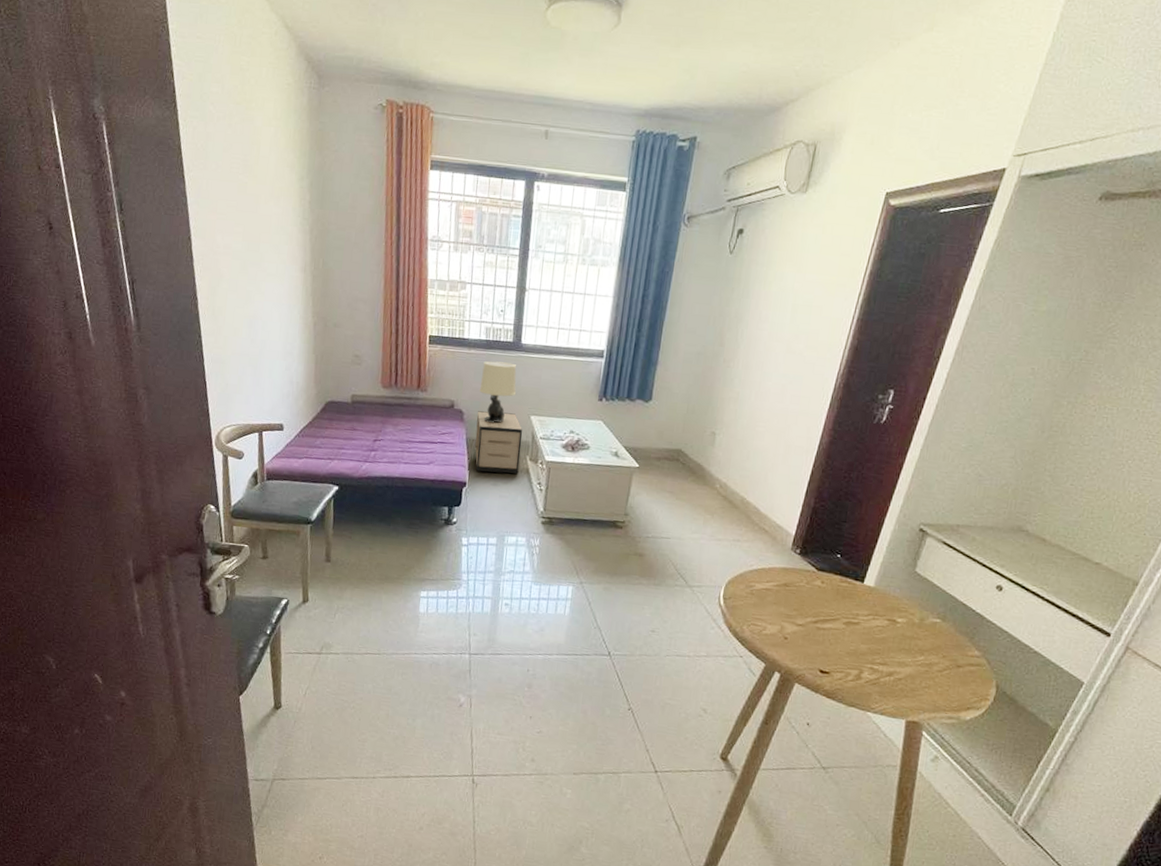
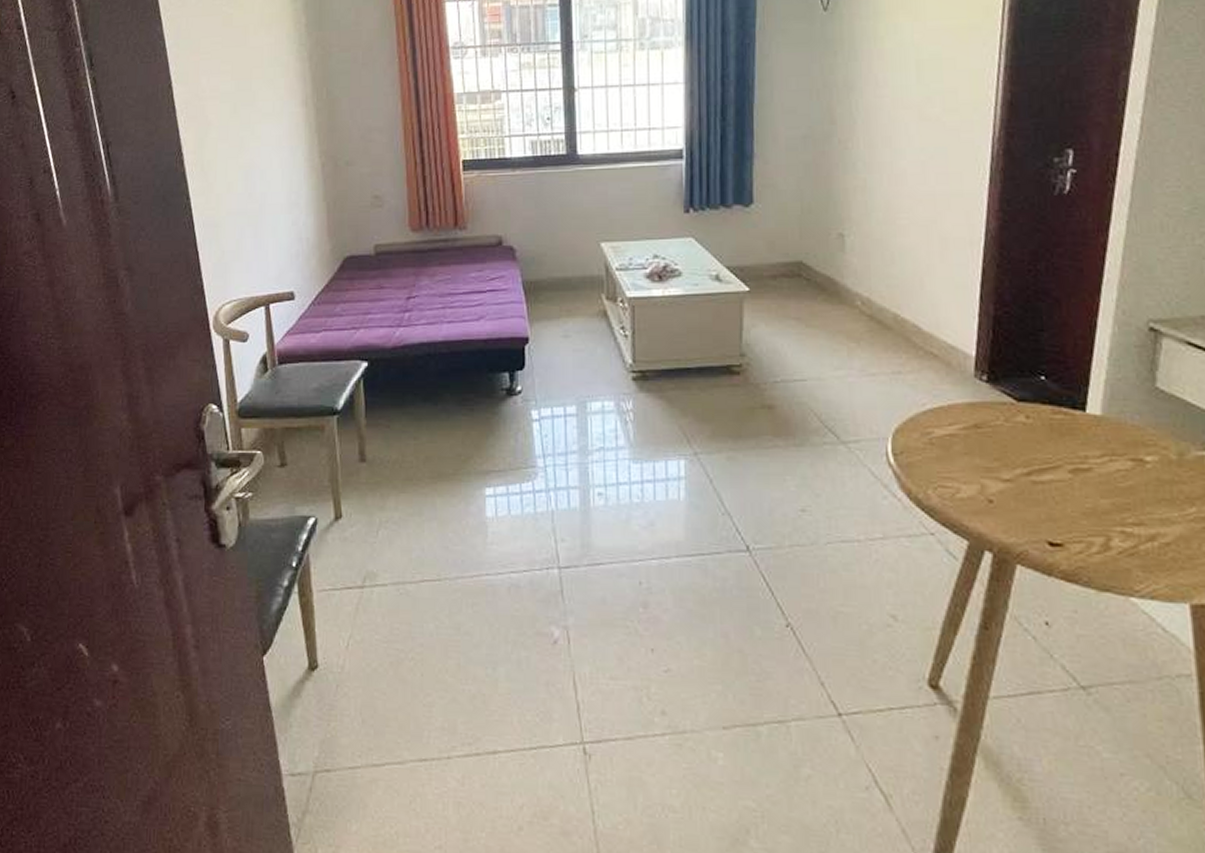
nightstand: present [475,411,523,474] -> none [532,242,594,322]
table lamp: present [479,361,517,423] -> none [532,180,579,257]

